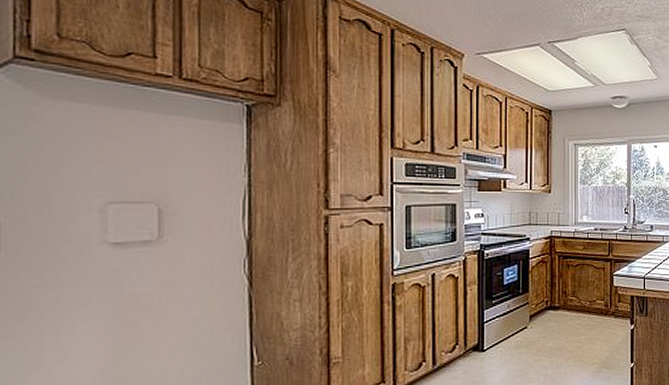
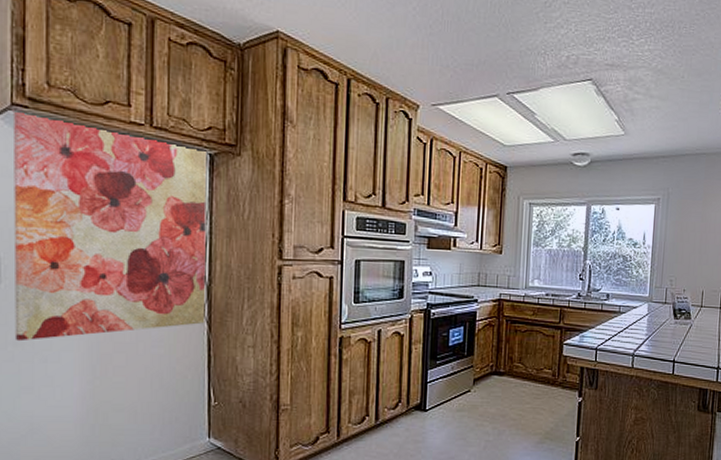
wall art: none [15,62,246,314] -> present [12,109,208,342]

